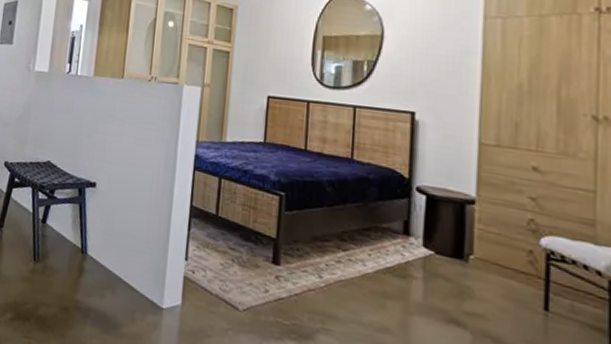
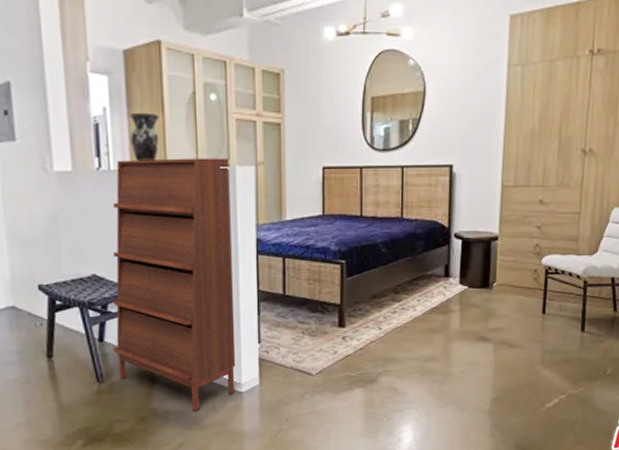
shoe cabinet: none [51,68,178,317] -> present [112,158,236,412]
vase: none [96,31,124,72] -> present [129,112,160,161]

